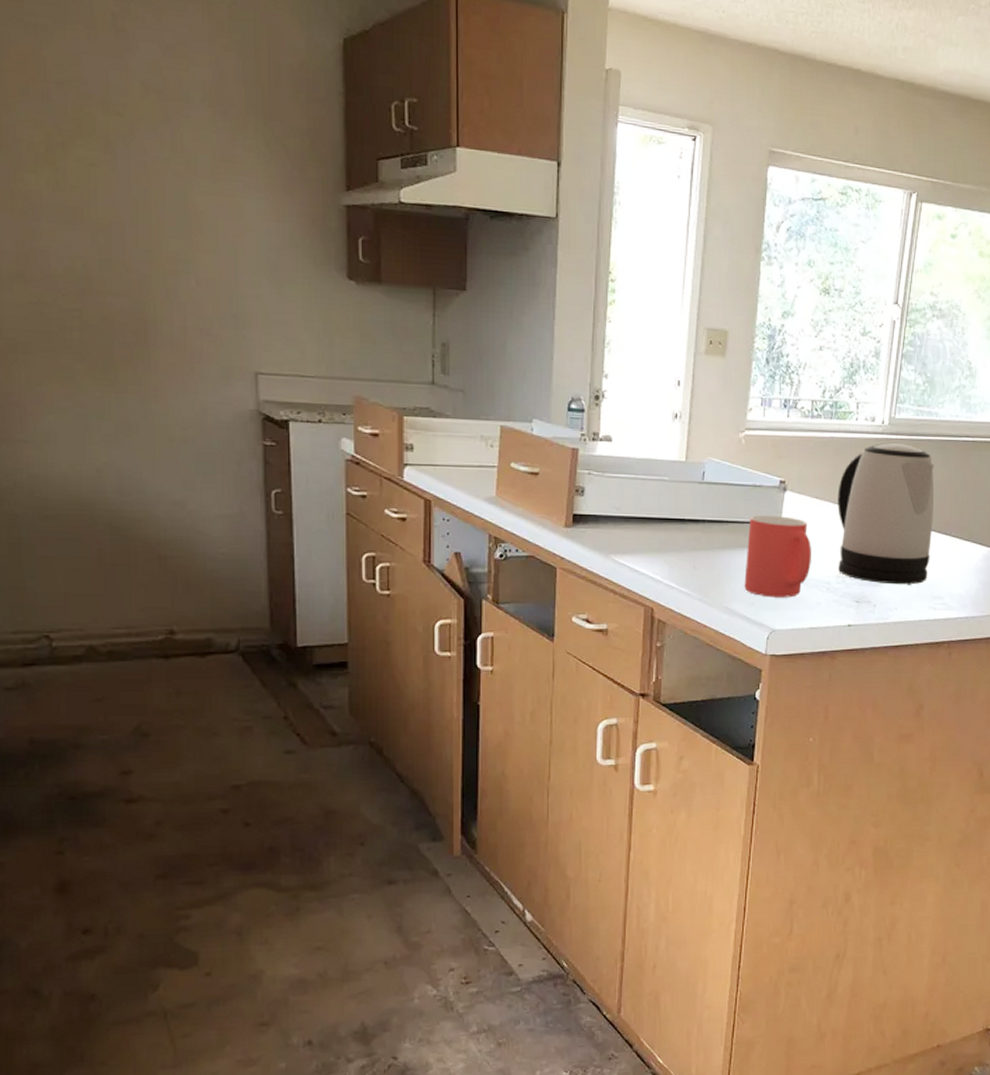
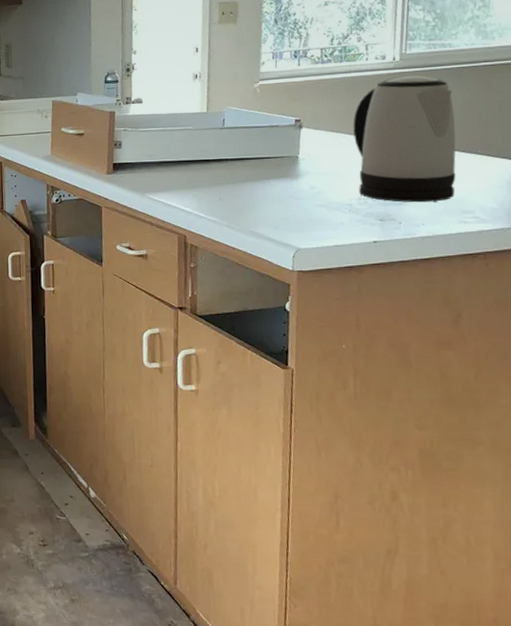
mug: present [744,515,811,598] -> none [267,150,332,221]

